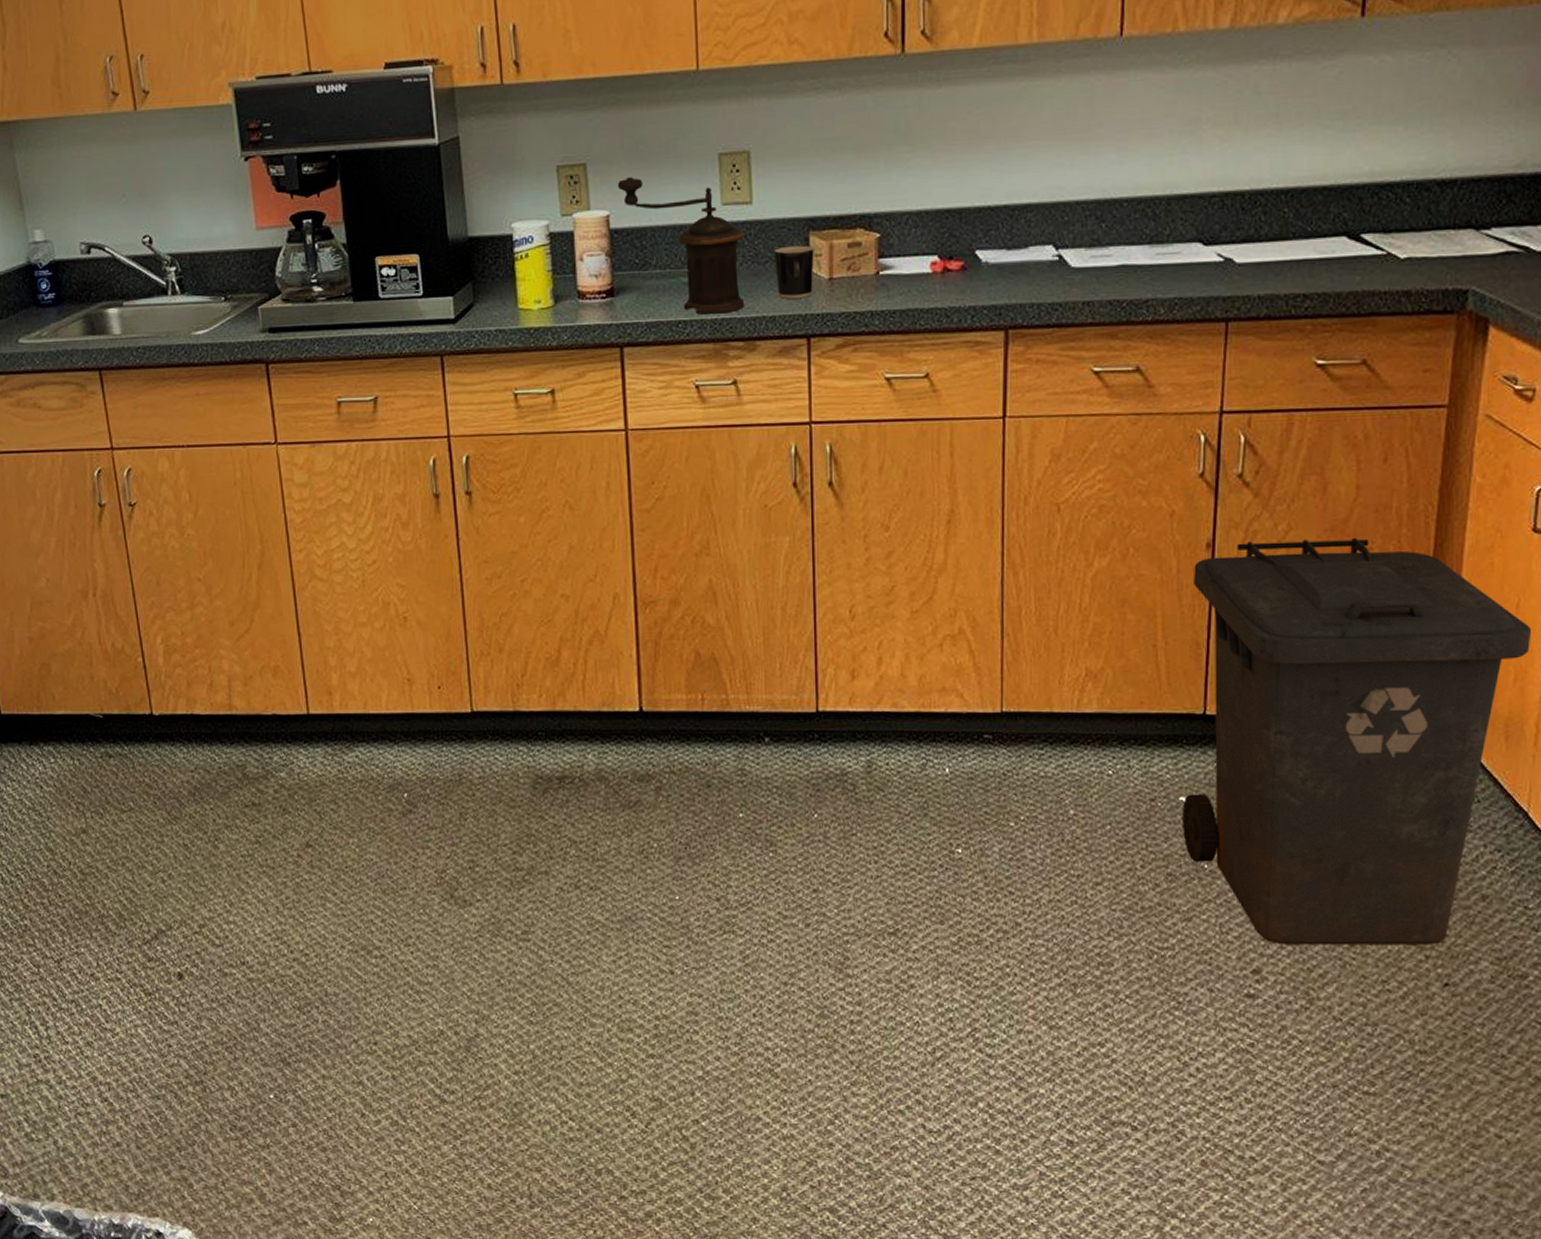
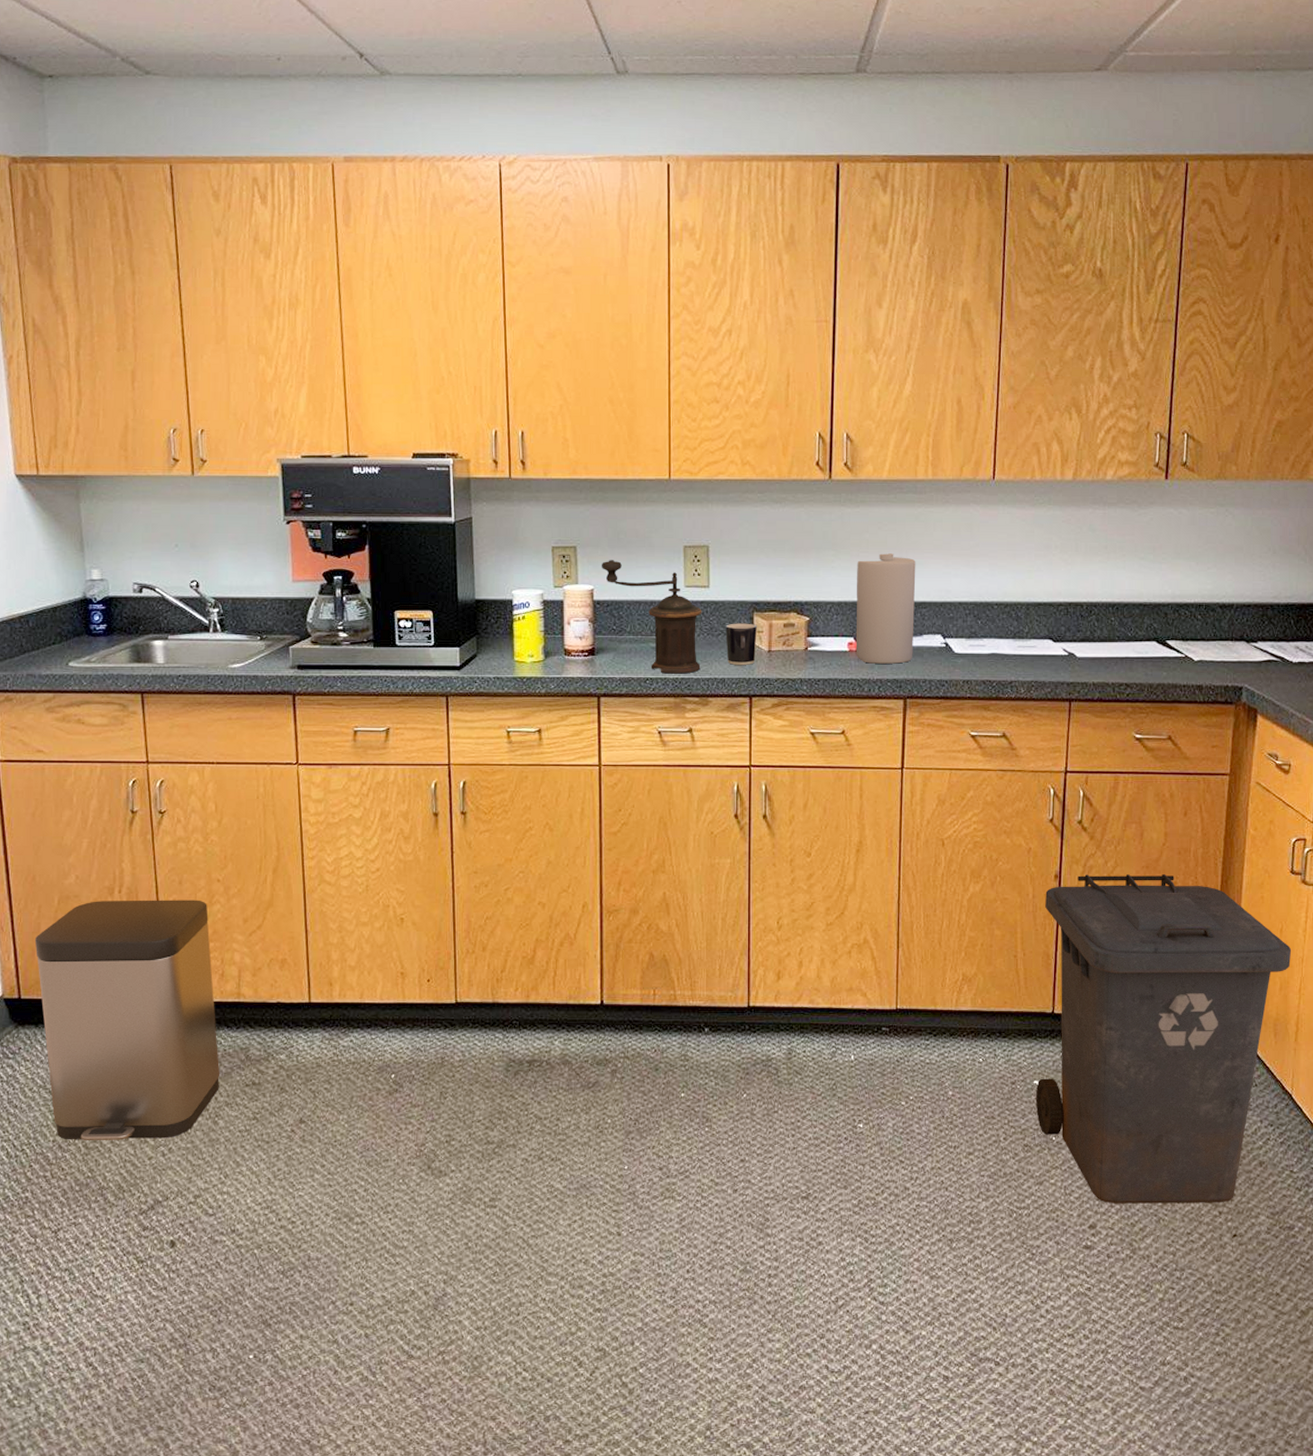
pedal bin: none [9,601,217,865] -> present [34,900,219,1140]
paper towel holder: none [940,144,1018,287] -> present [855,553,916,664]

